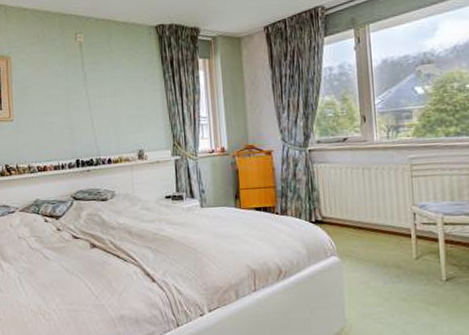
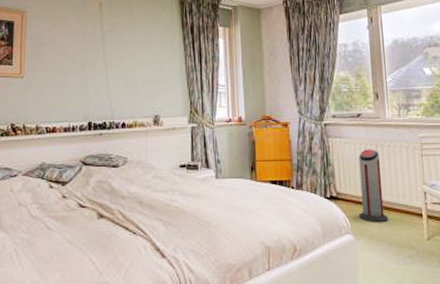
air purifier: none [345,172,375,244] -> present [359,149,389,222]

